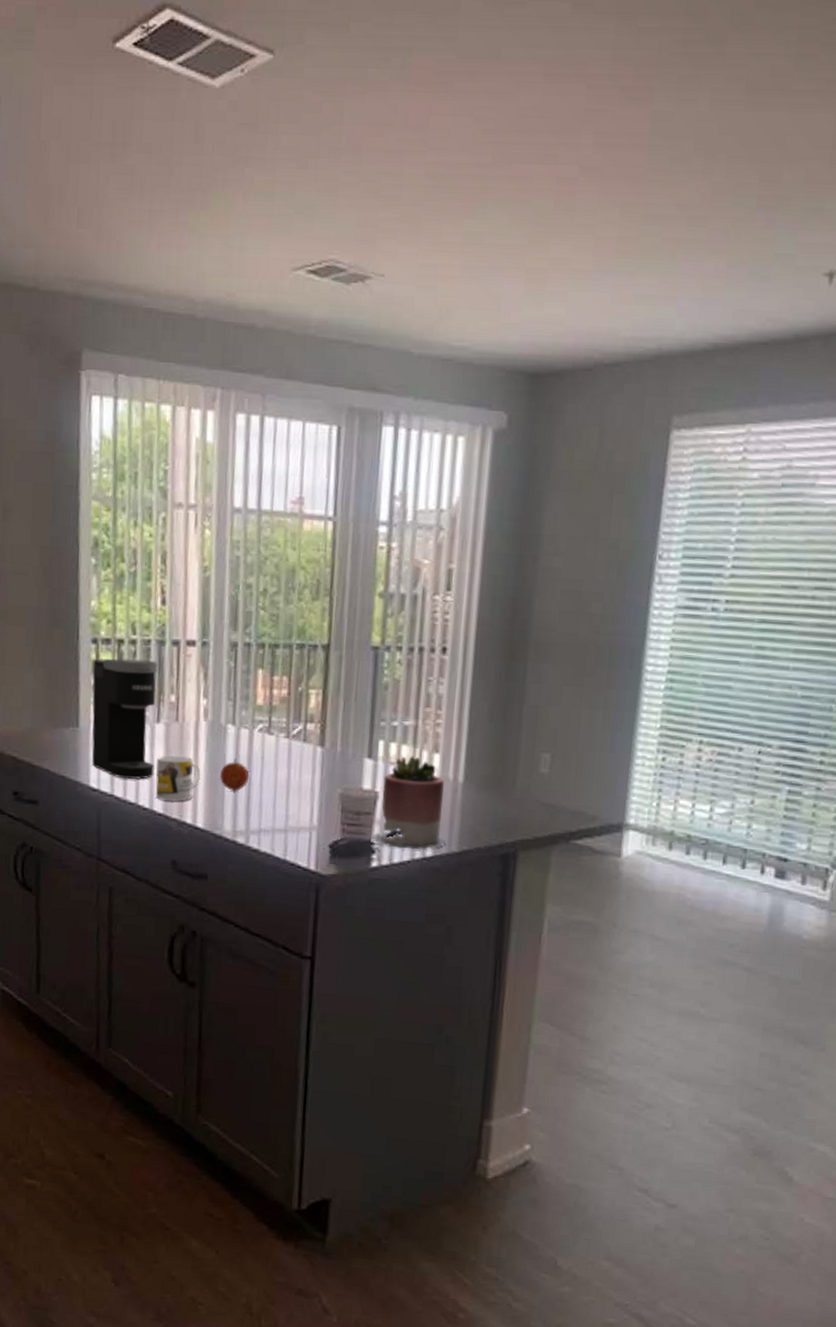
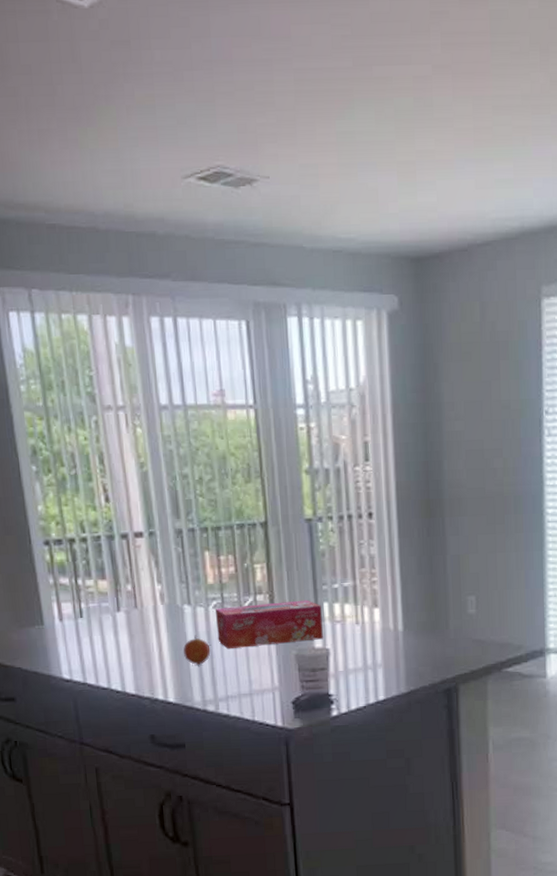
coffee maker: present [91,658,159,779] -> none [48,554,122,667]
mug: present [155,755,201,802] -> none [122,639,166,682]
tissue box: none [259,732,376,781] -> present [216,600,323,650]
succulent planter: present [371,756,447,850] -> none [328,613,396,697]

